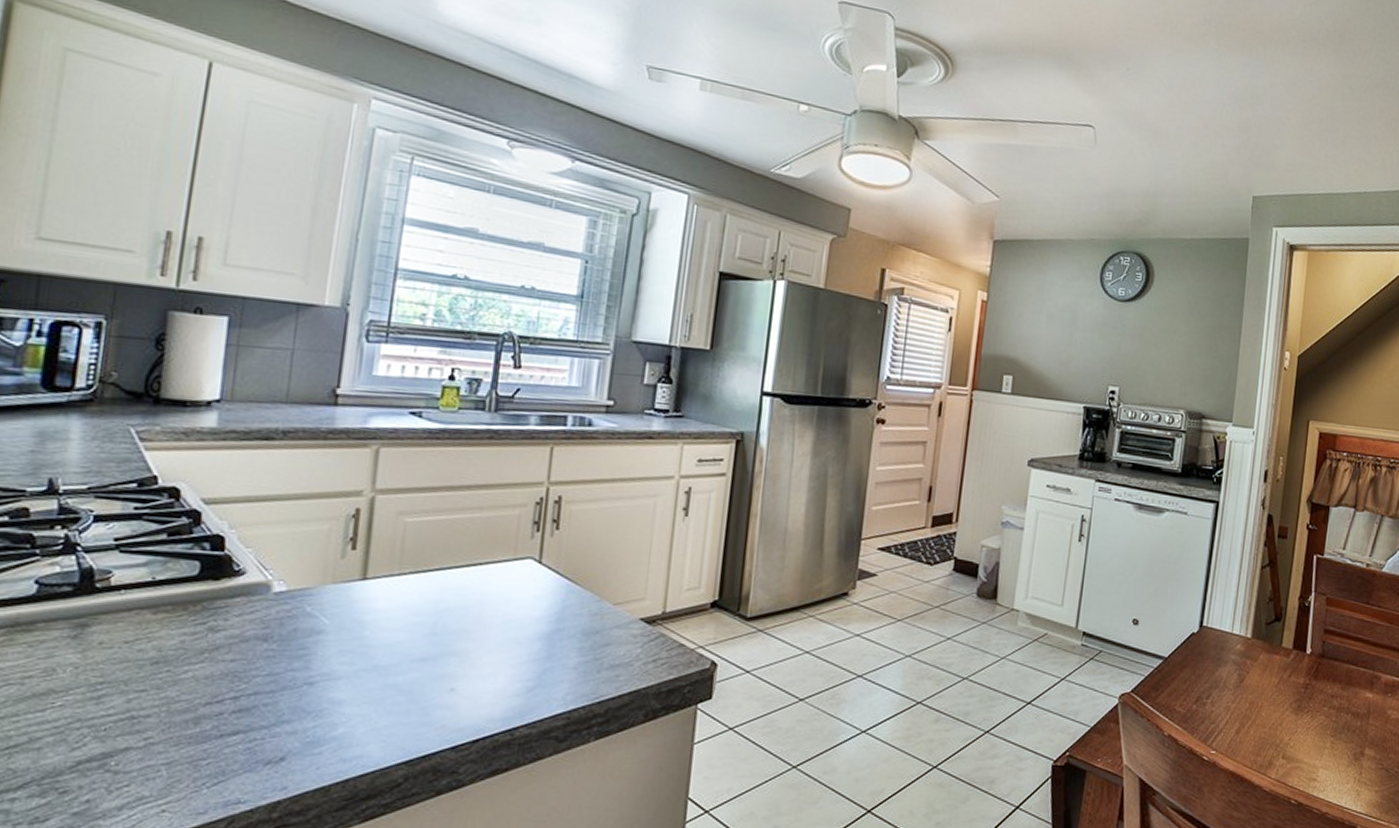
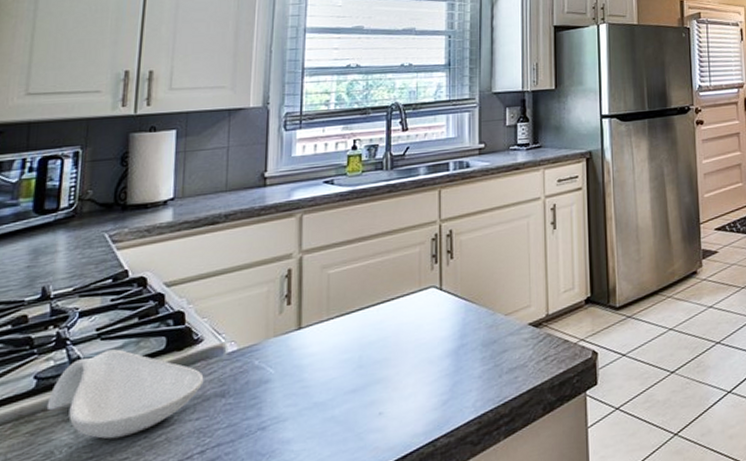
spoon rest: none [48,565,244,667] -> present [46,349,204,440]

